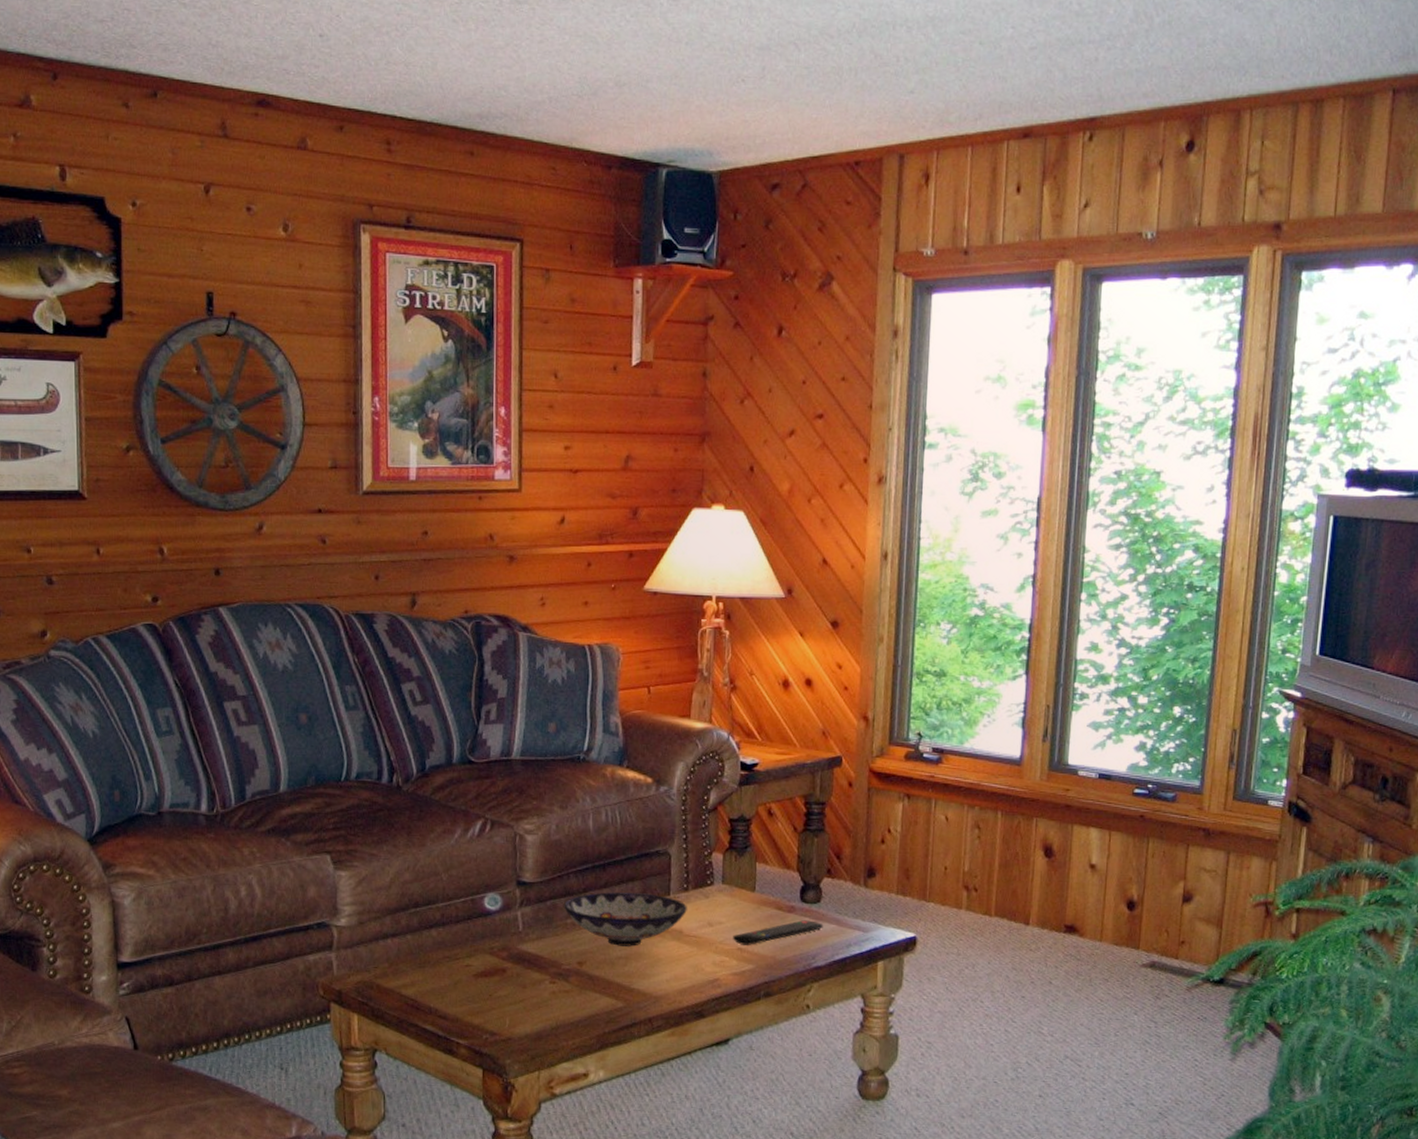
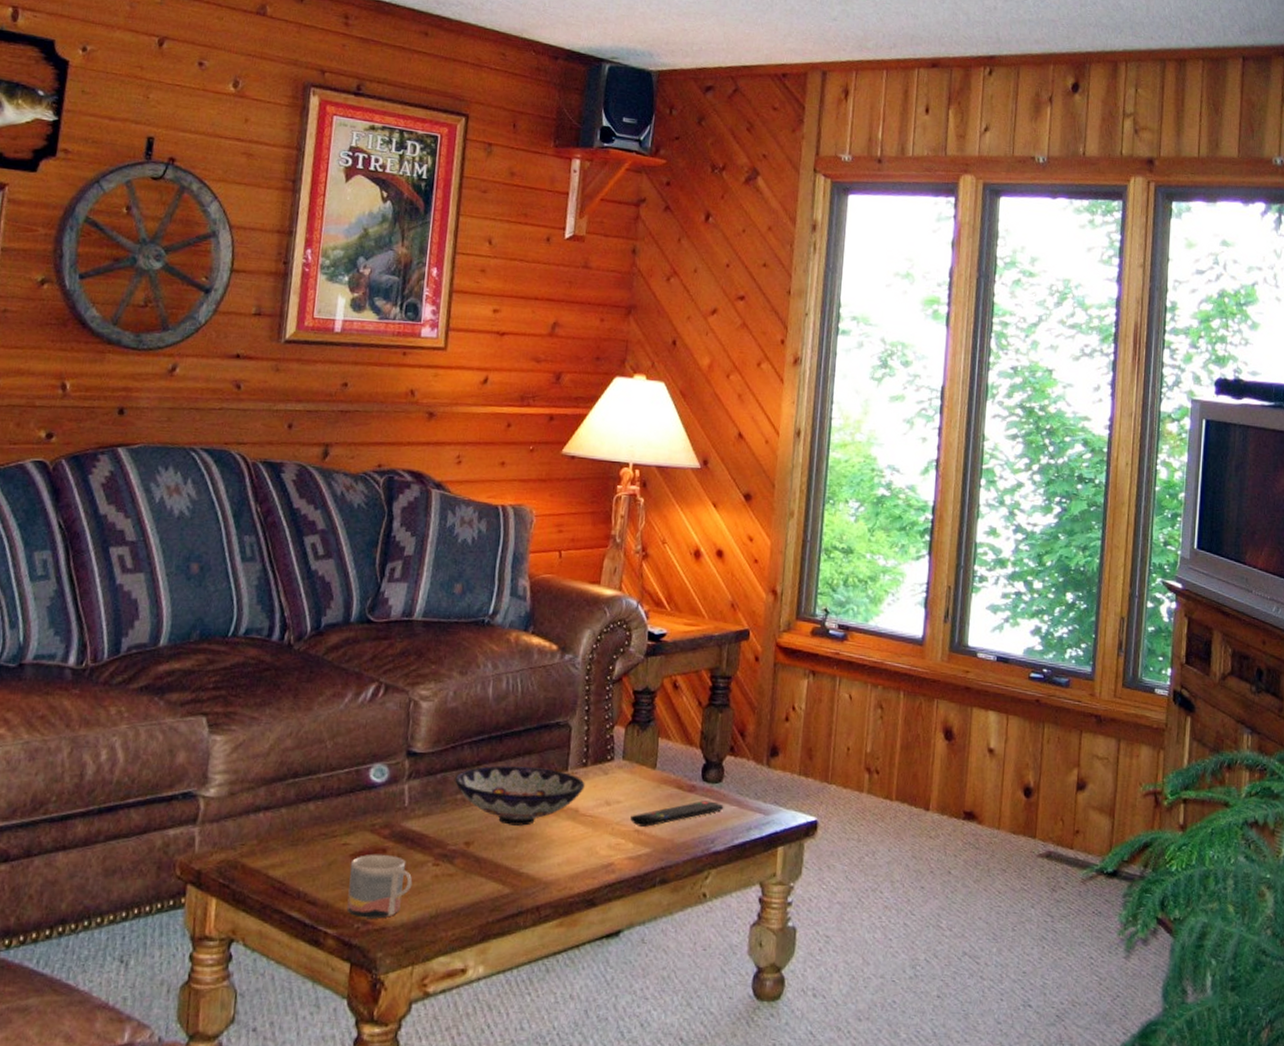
mug: none [474,973,533,1030] -> present [346,854,413,919]

